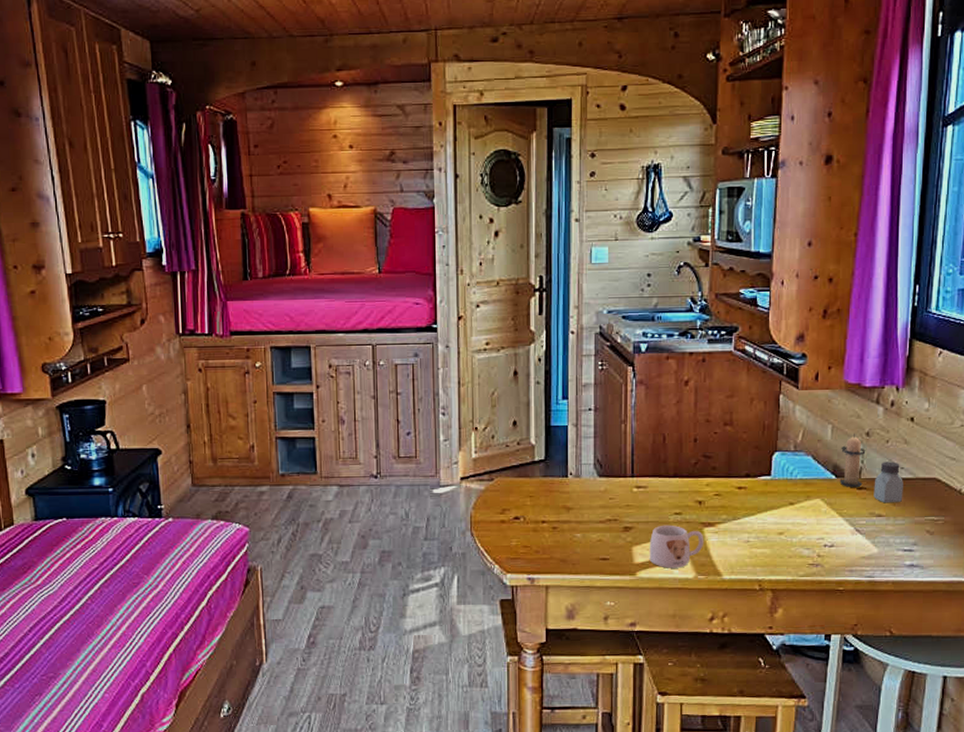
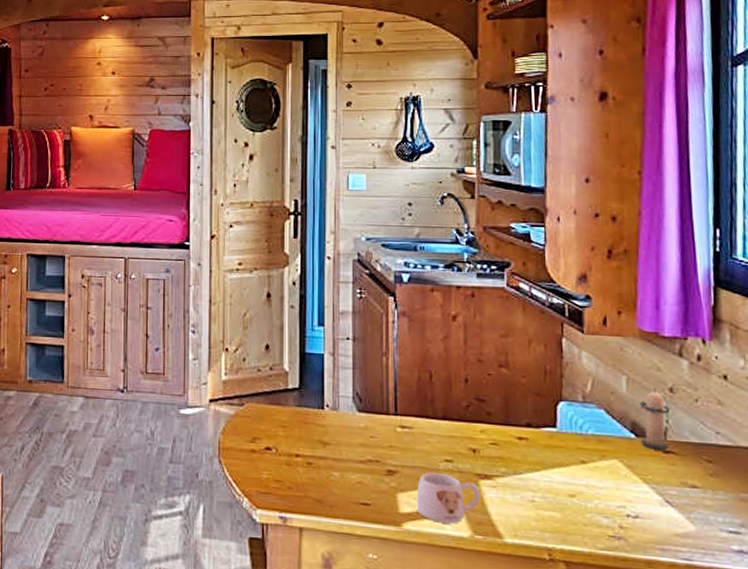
saltshaker: present [873,461,903,503] -> none [683,423,722,474]

